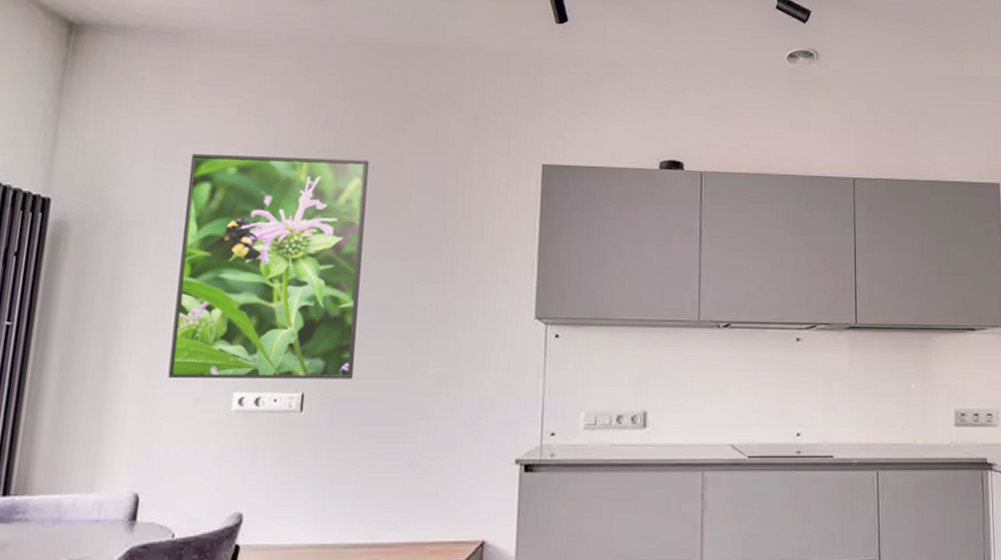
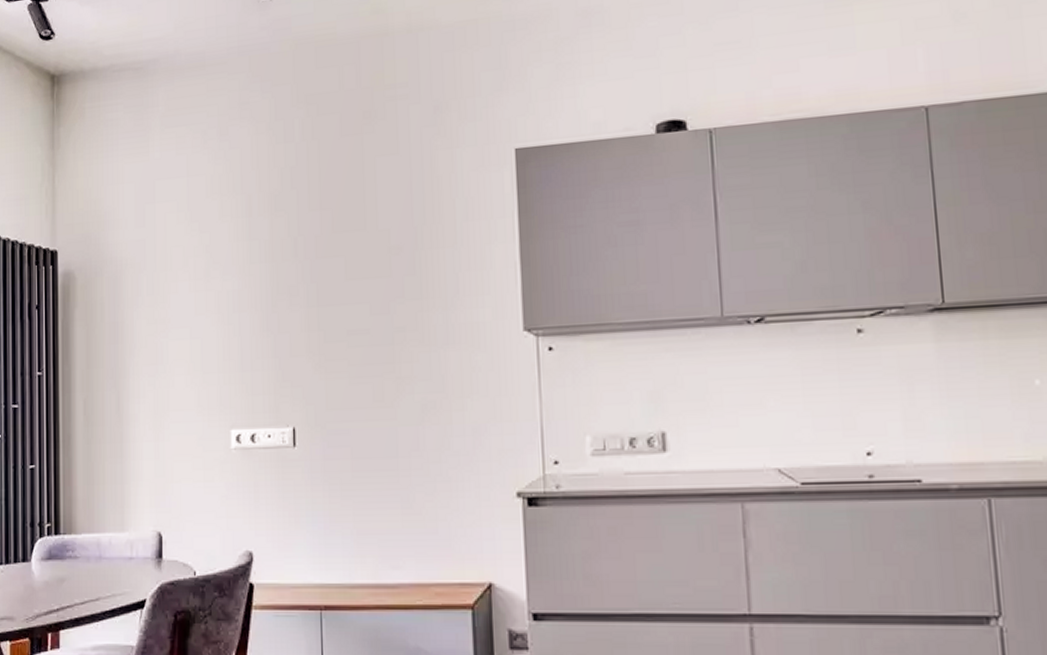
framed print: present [168,154,369,379] -> none [167,171,340,419]

